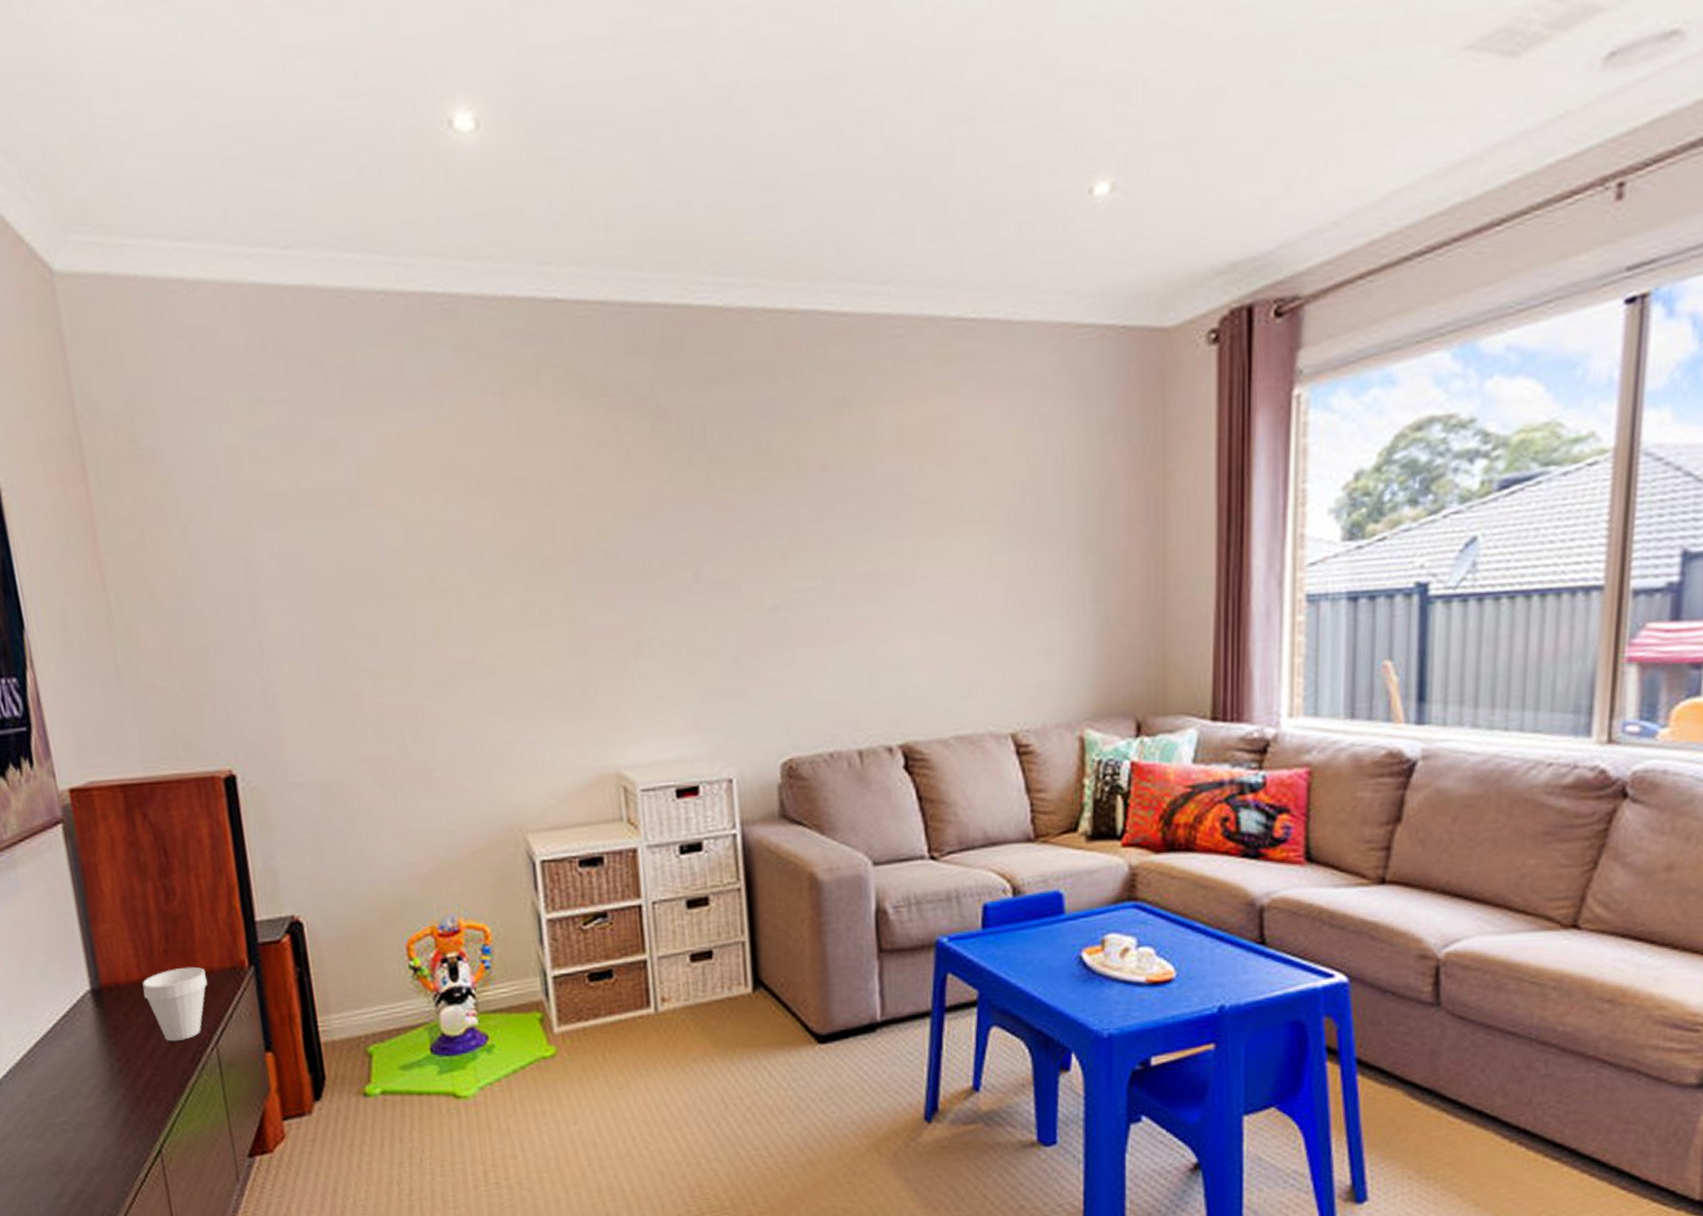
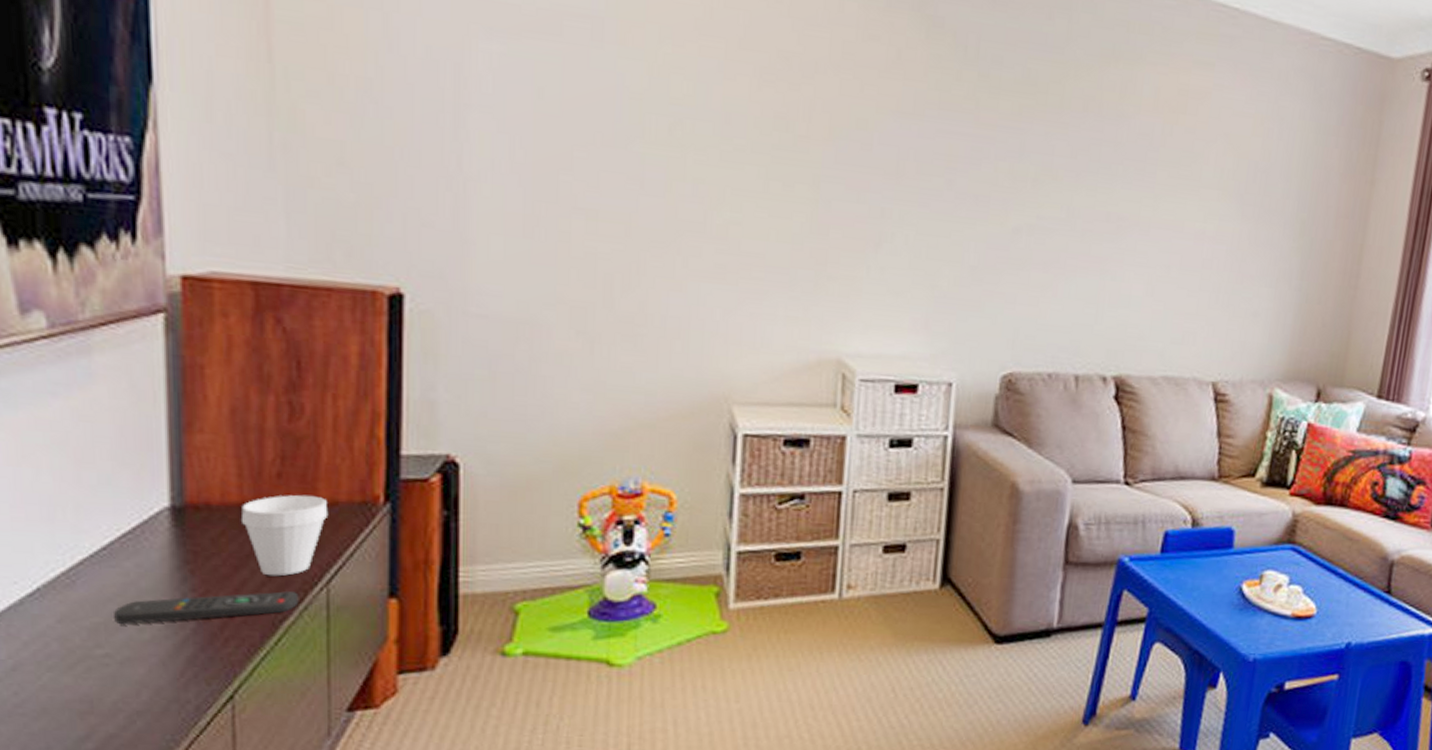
remote control: none [65,1054,198,1096] -> present [114,591,299,625]

